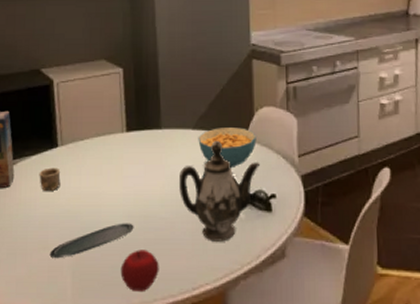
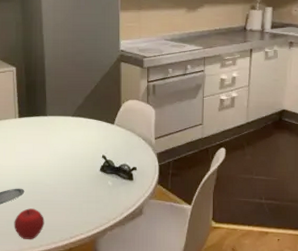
teapot: present [179,140,260,242] -> none [61,125,124,203]
cereal bowl: present [198,127,256,169] -> none [76,116,123,147]

